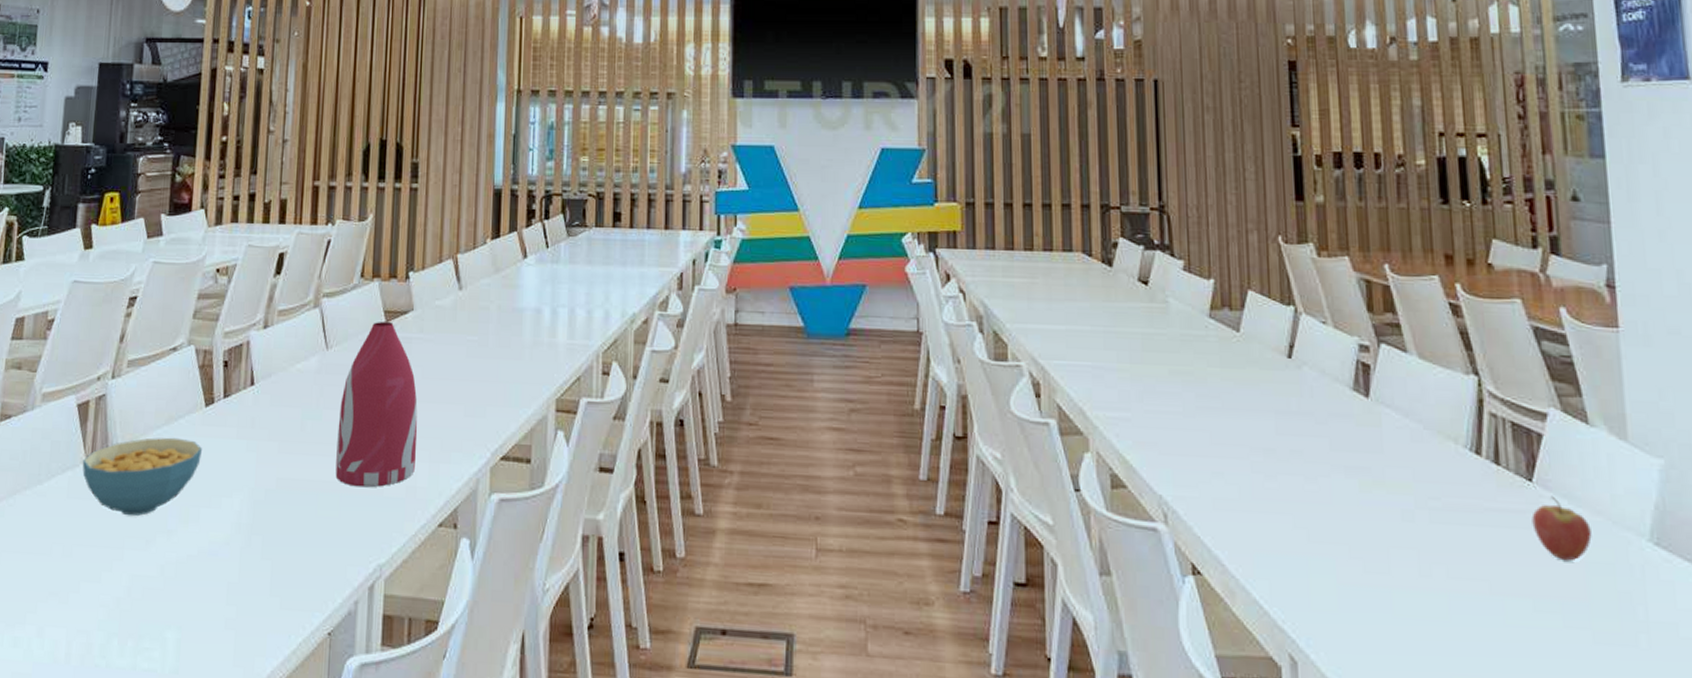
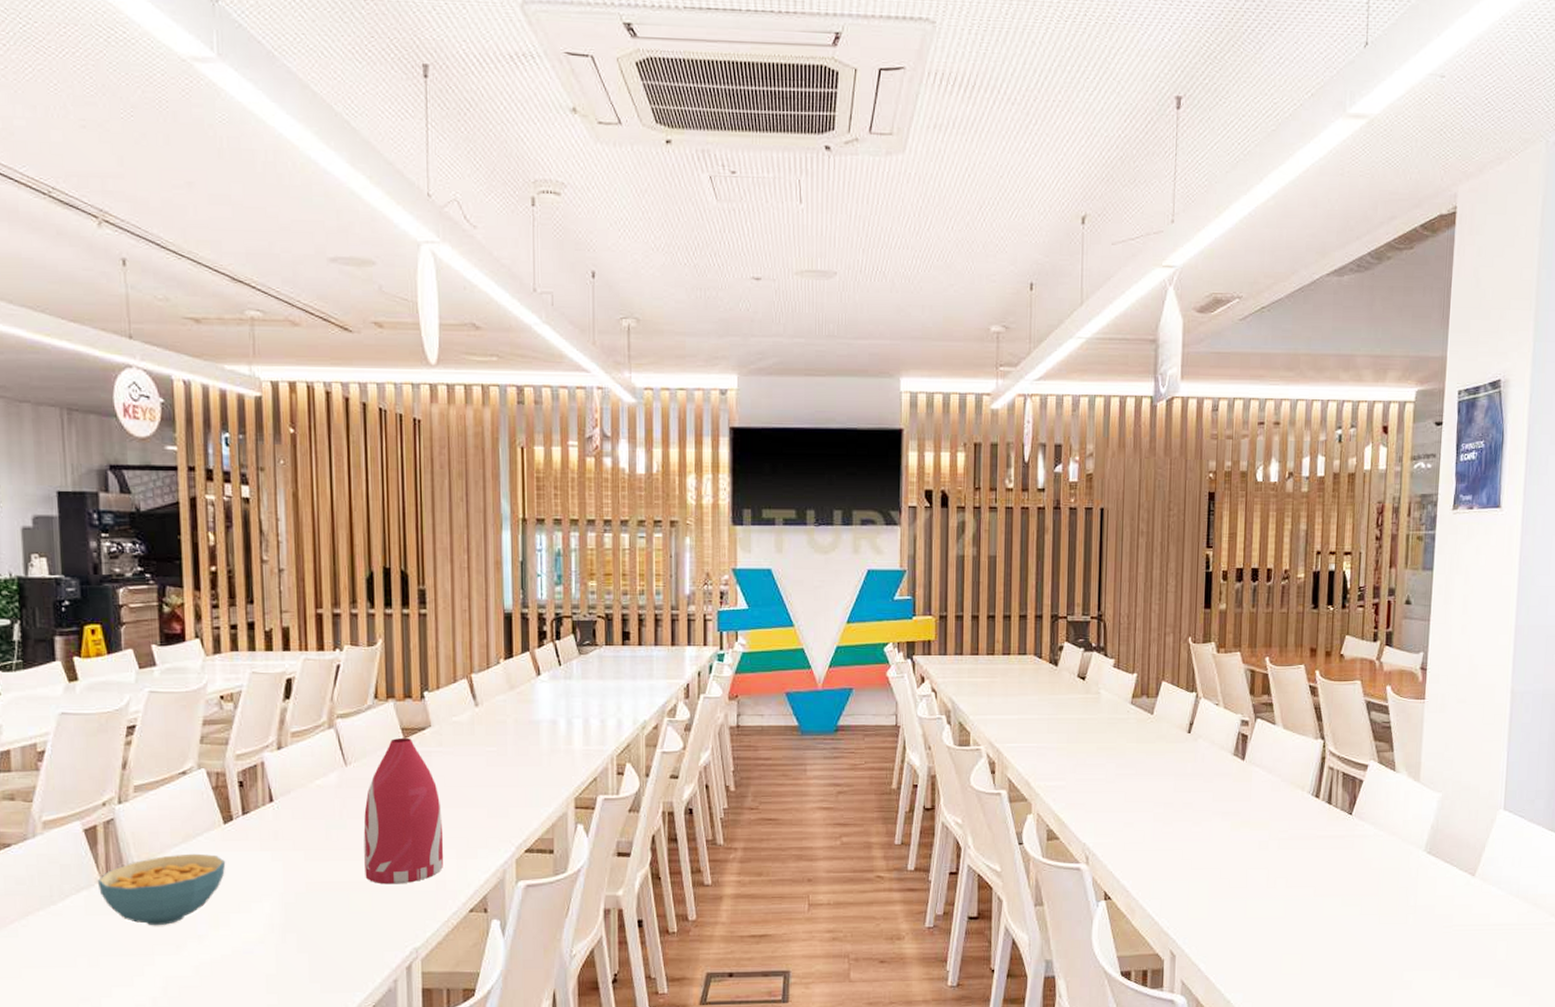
fruit: present [1531,495,1592,561] -> none [1348,824,1387,869]

